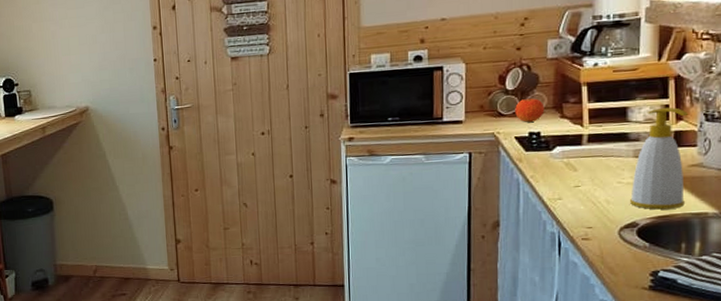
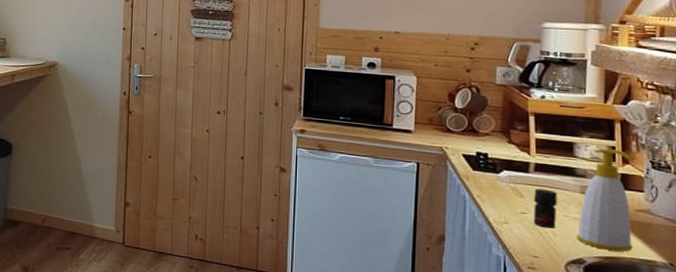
fruit: present [515,98,545,122] -> none [463,118,492,142]
jar: none [587,159,611,198] -> present [534,188,557,229]

